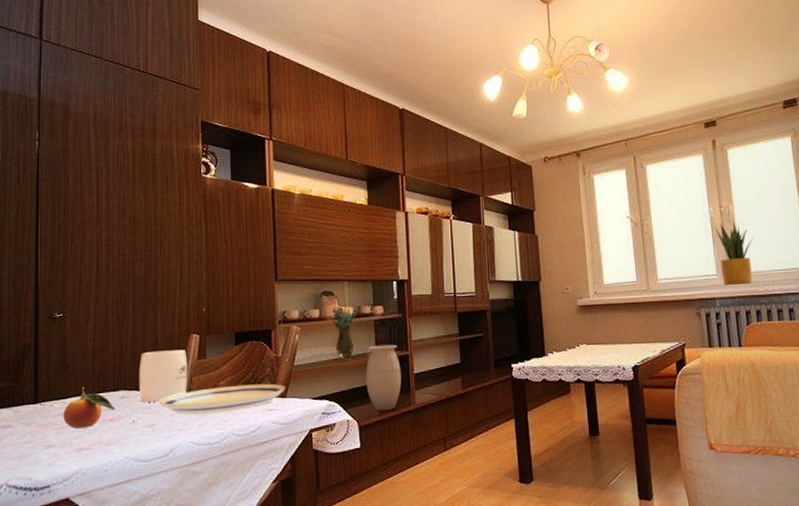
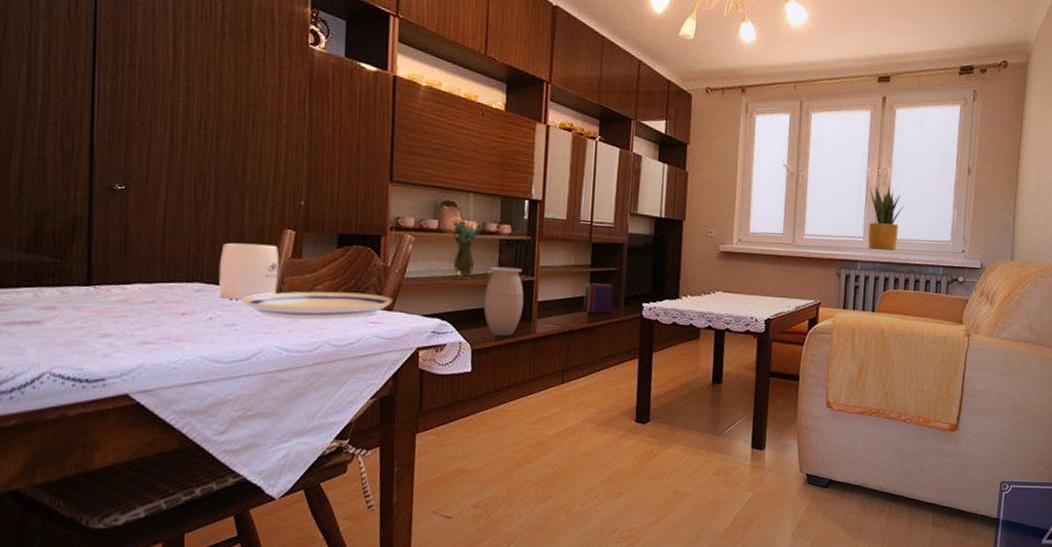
fruit: present [63,387,116,430] -> none [123,273,189,321]
books: none [456,350,484,379] -> present [583,283,614,314]

